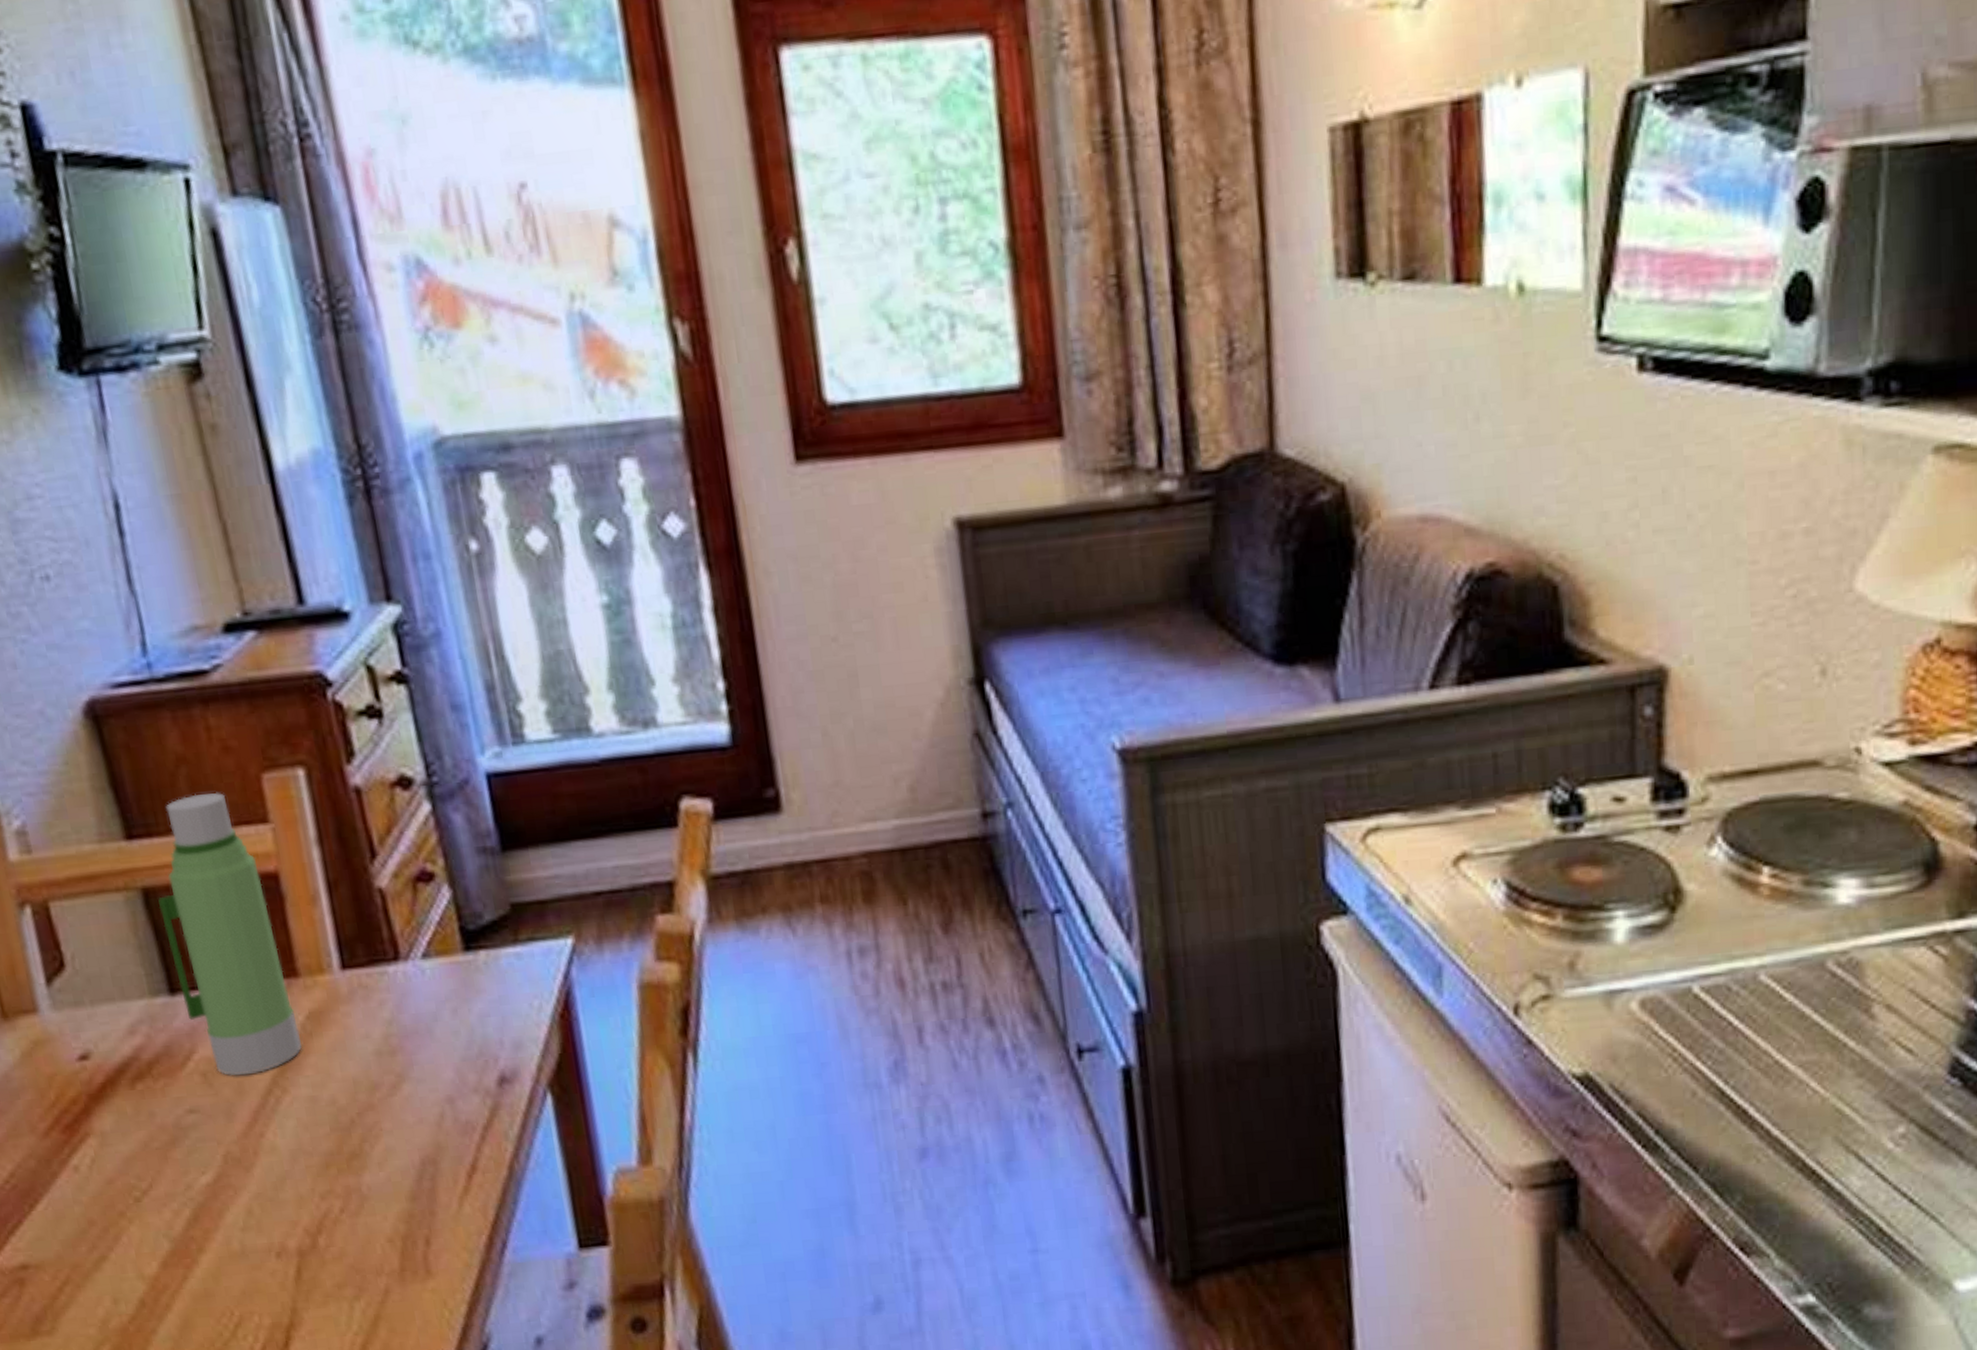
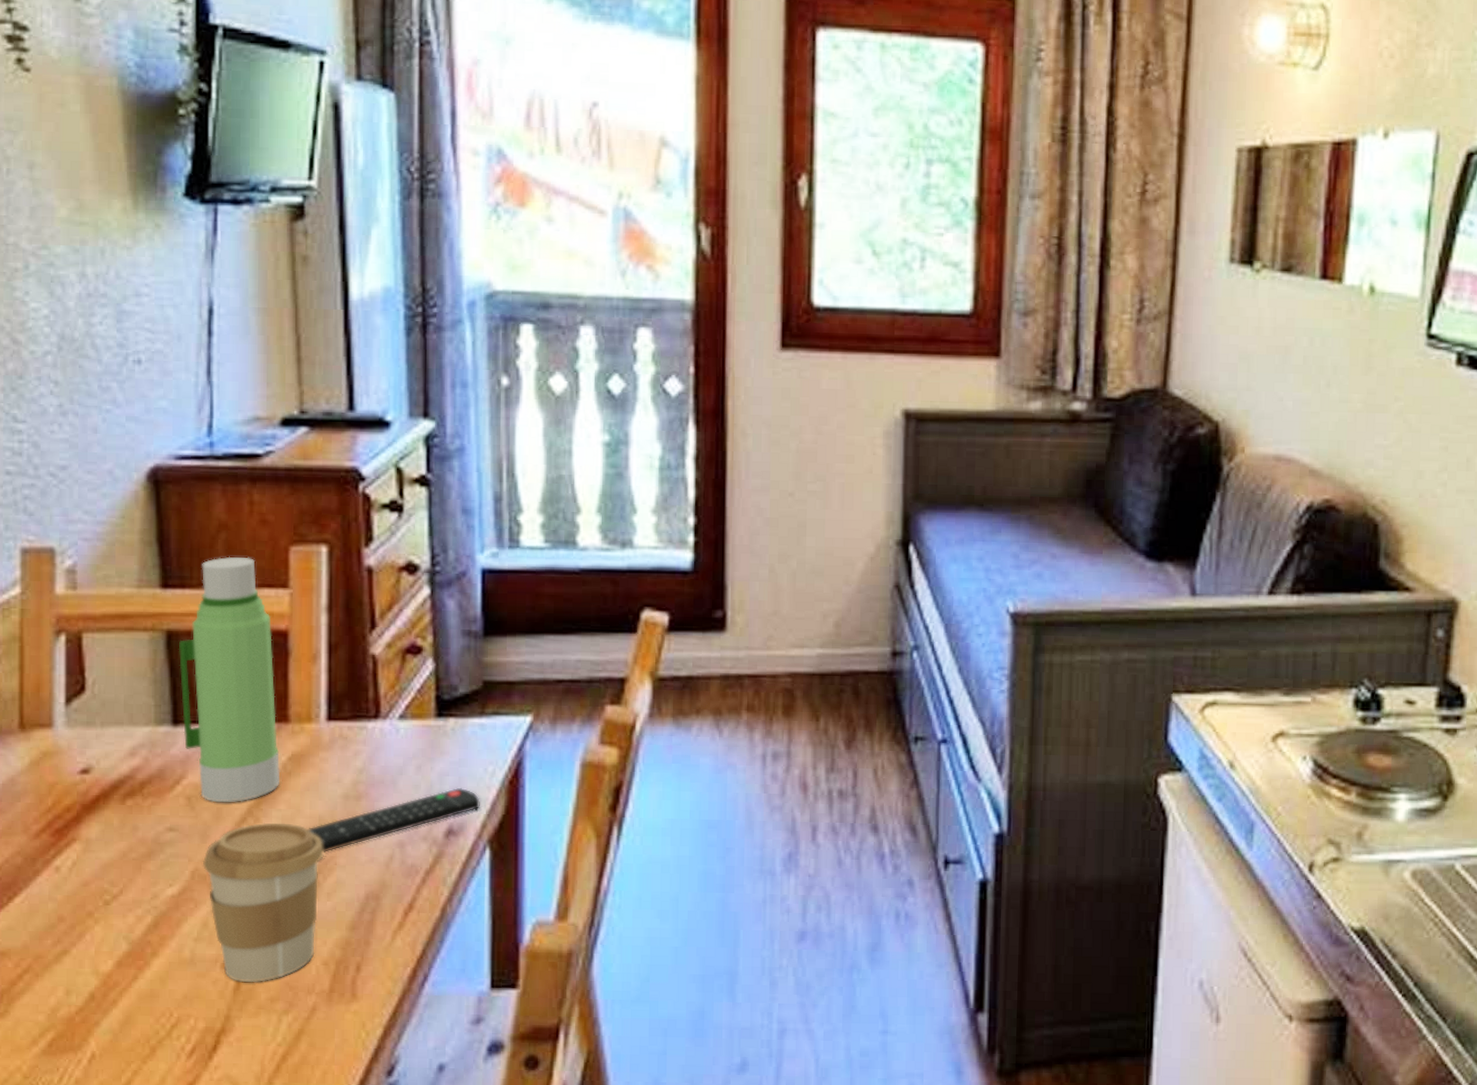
coffee cup: none [233,1090,377,1270] -> present [203,822,324,983]
remote control: none [343,1028,532,1119] -> present [308,787,480,854]

